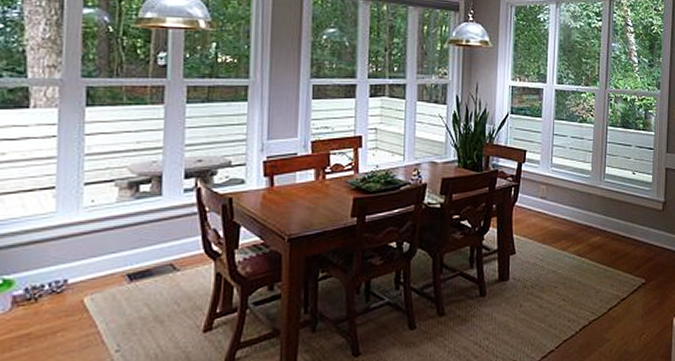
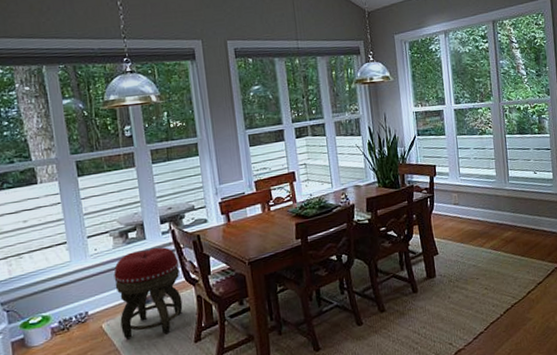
footstool: none [109,207,200,319] -> present [114,247,183,339]

